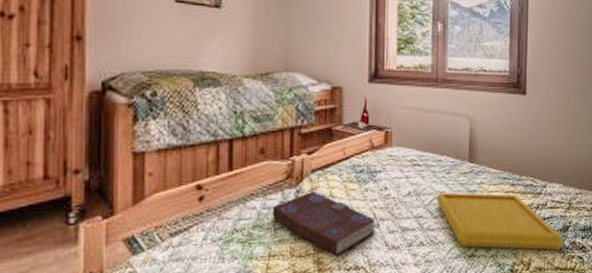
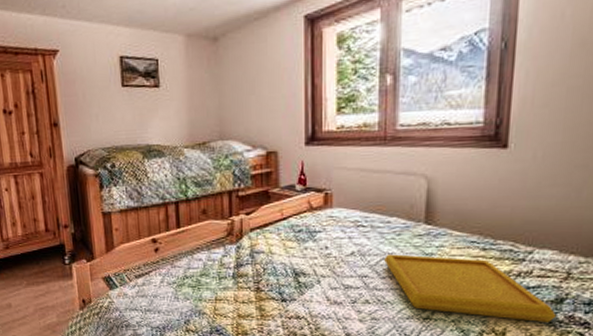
book: present [272,191,377,256] -> none [216,248,318,305]

